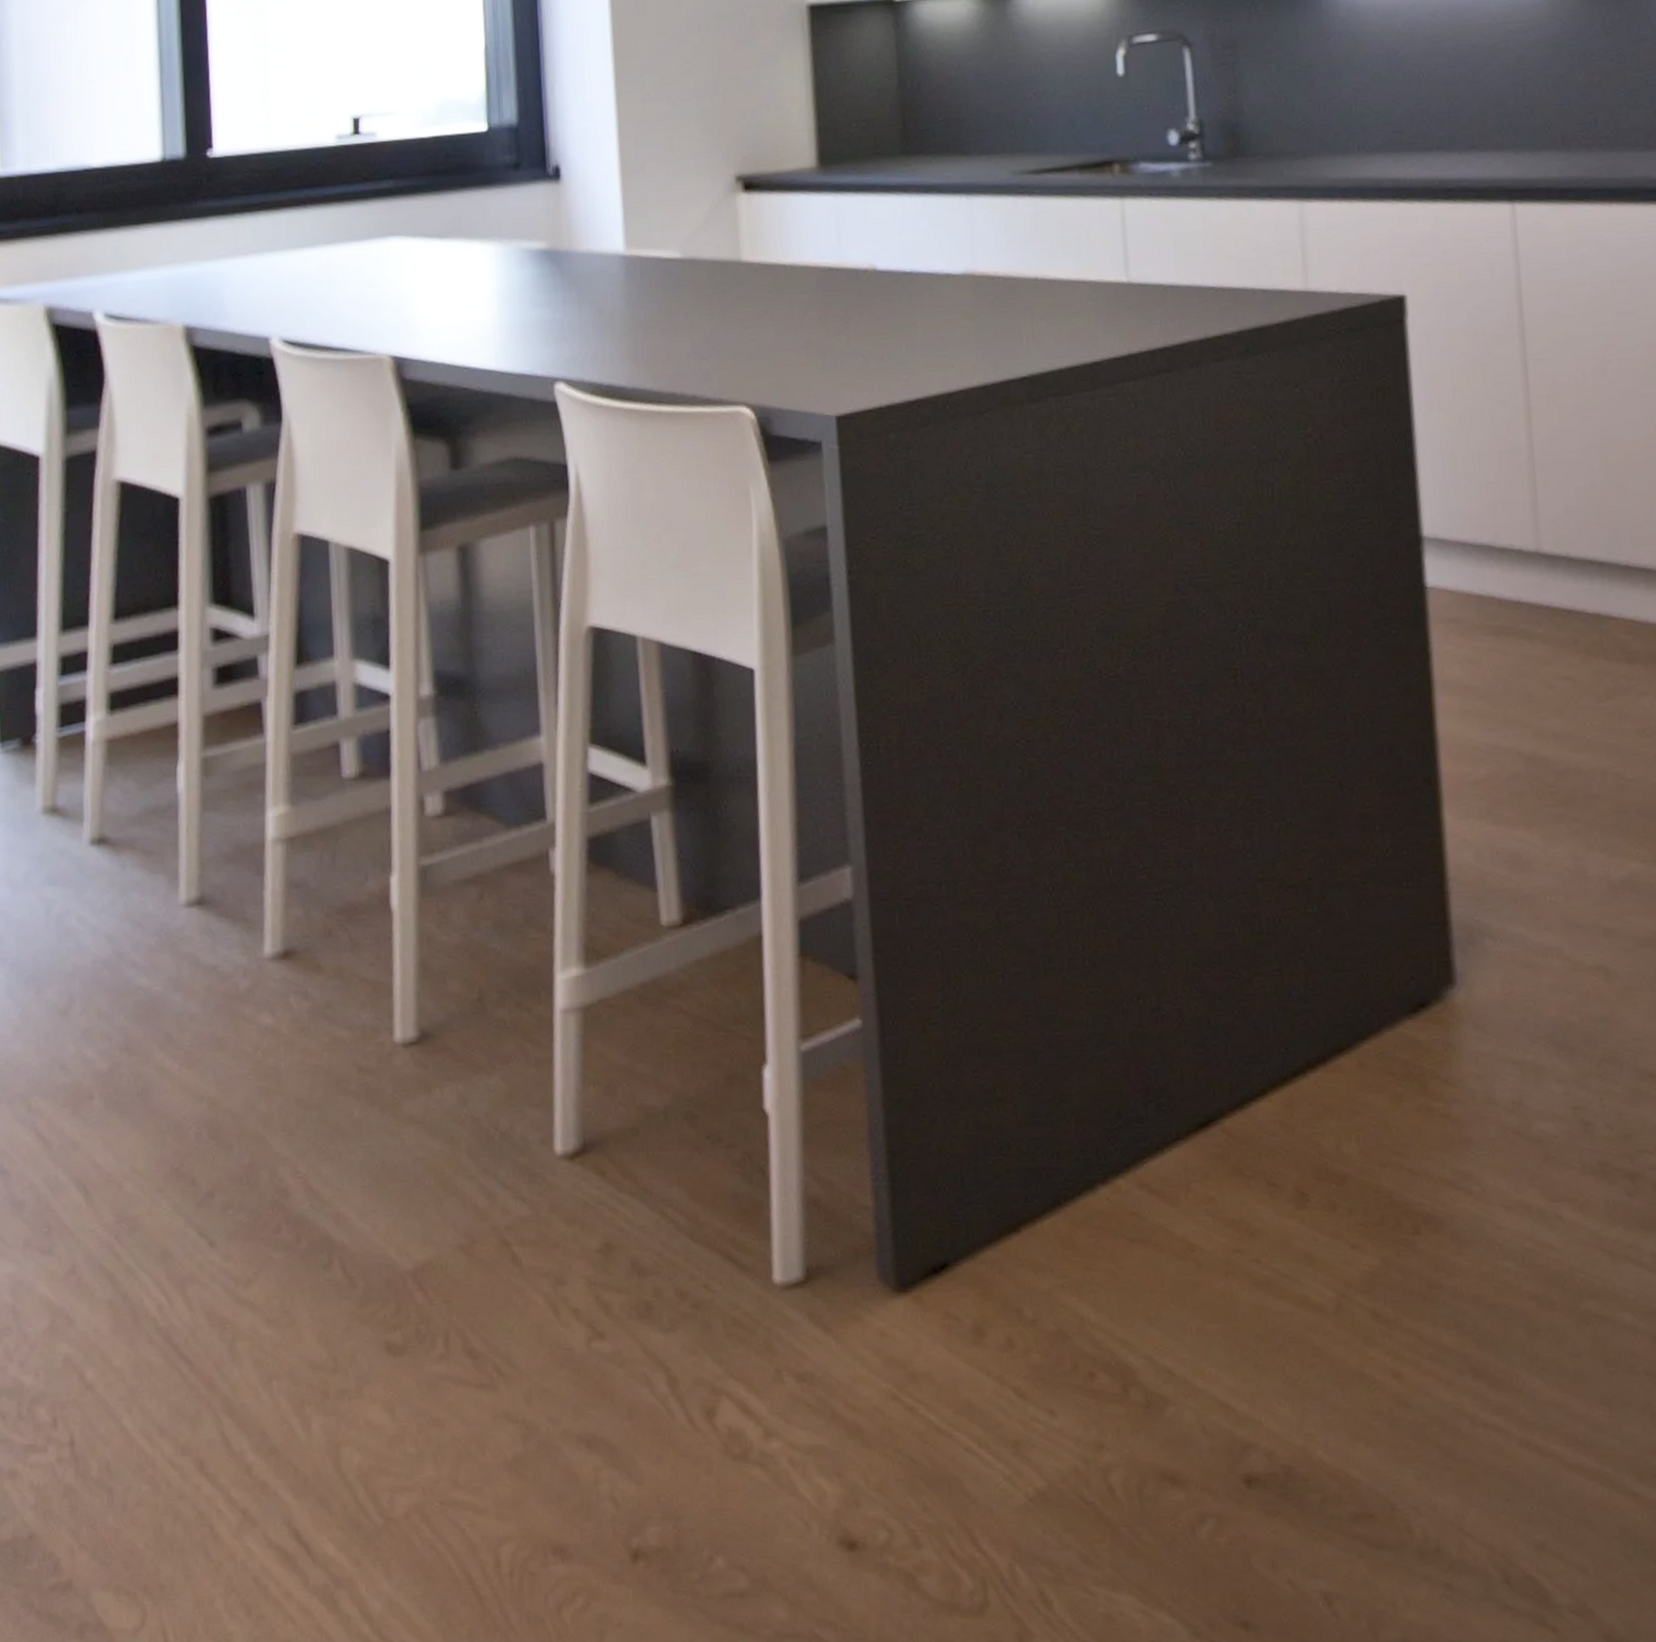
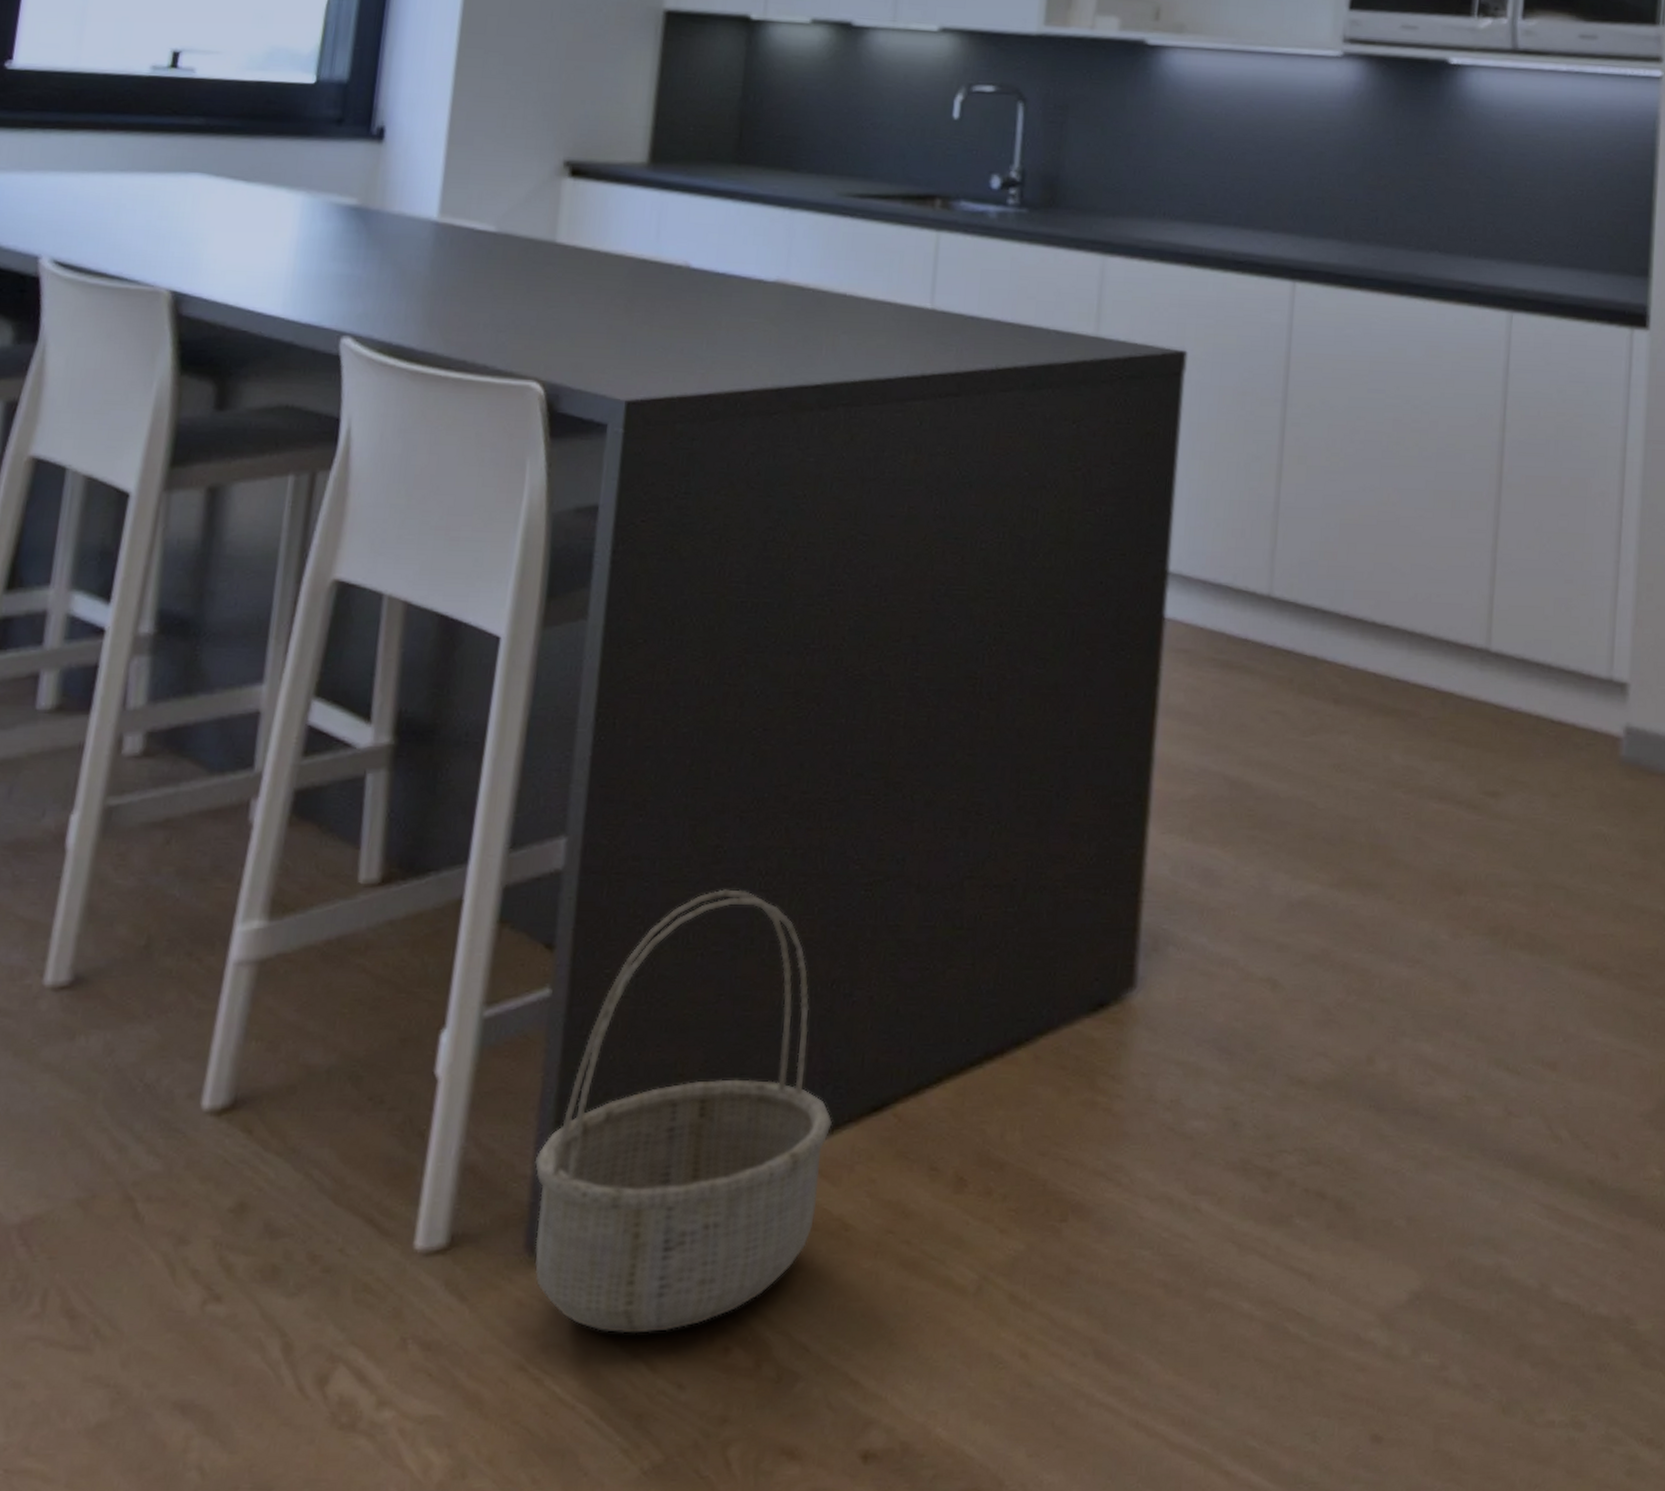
basket: none [873,907,1162,1361] -> present [534,889,833,1334]

